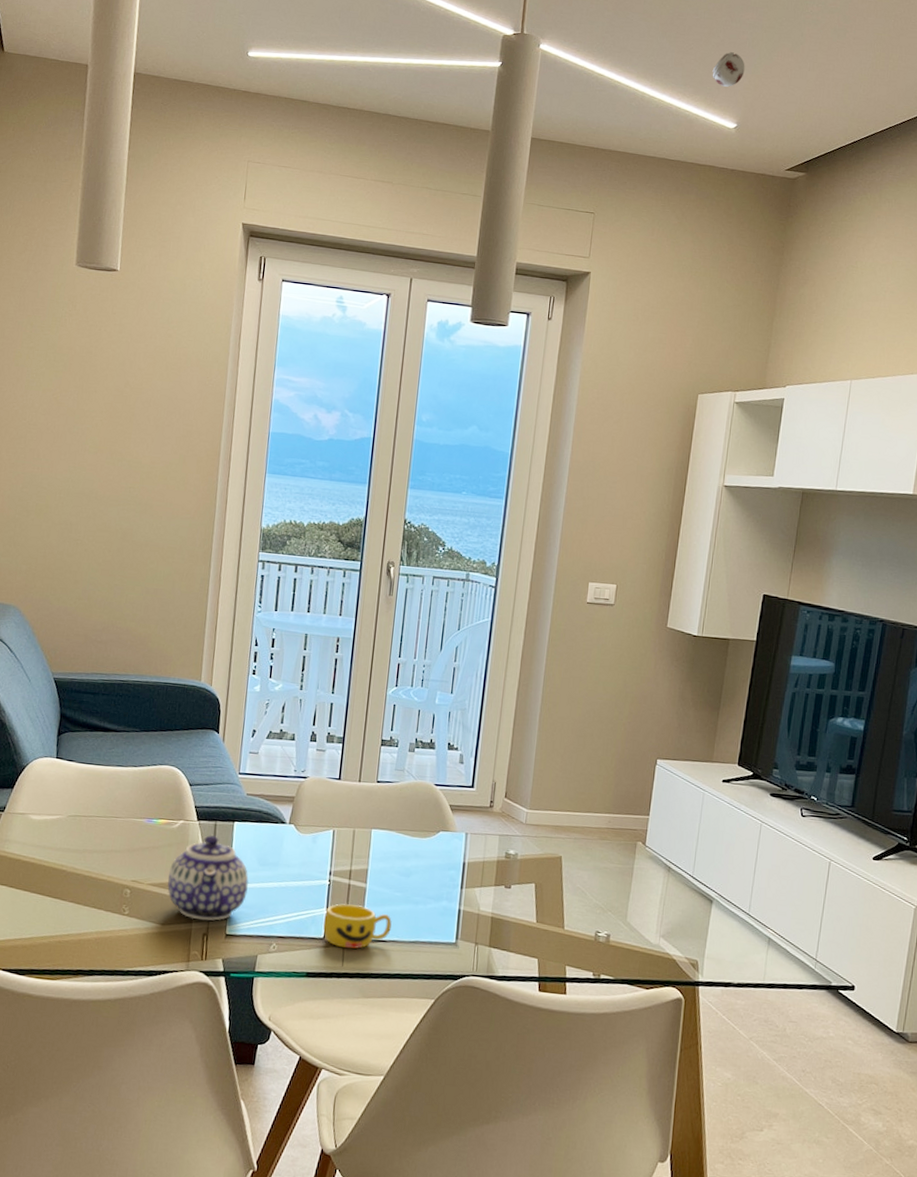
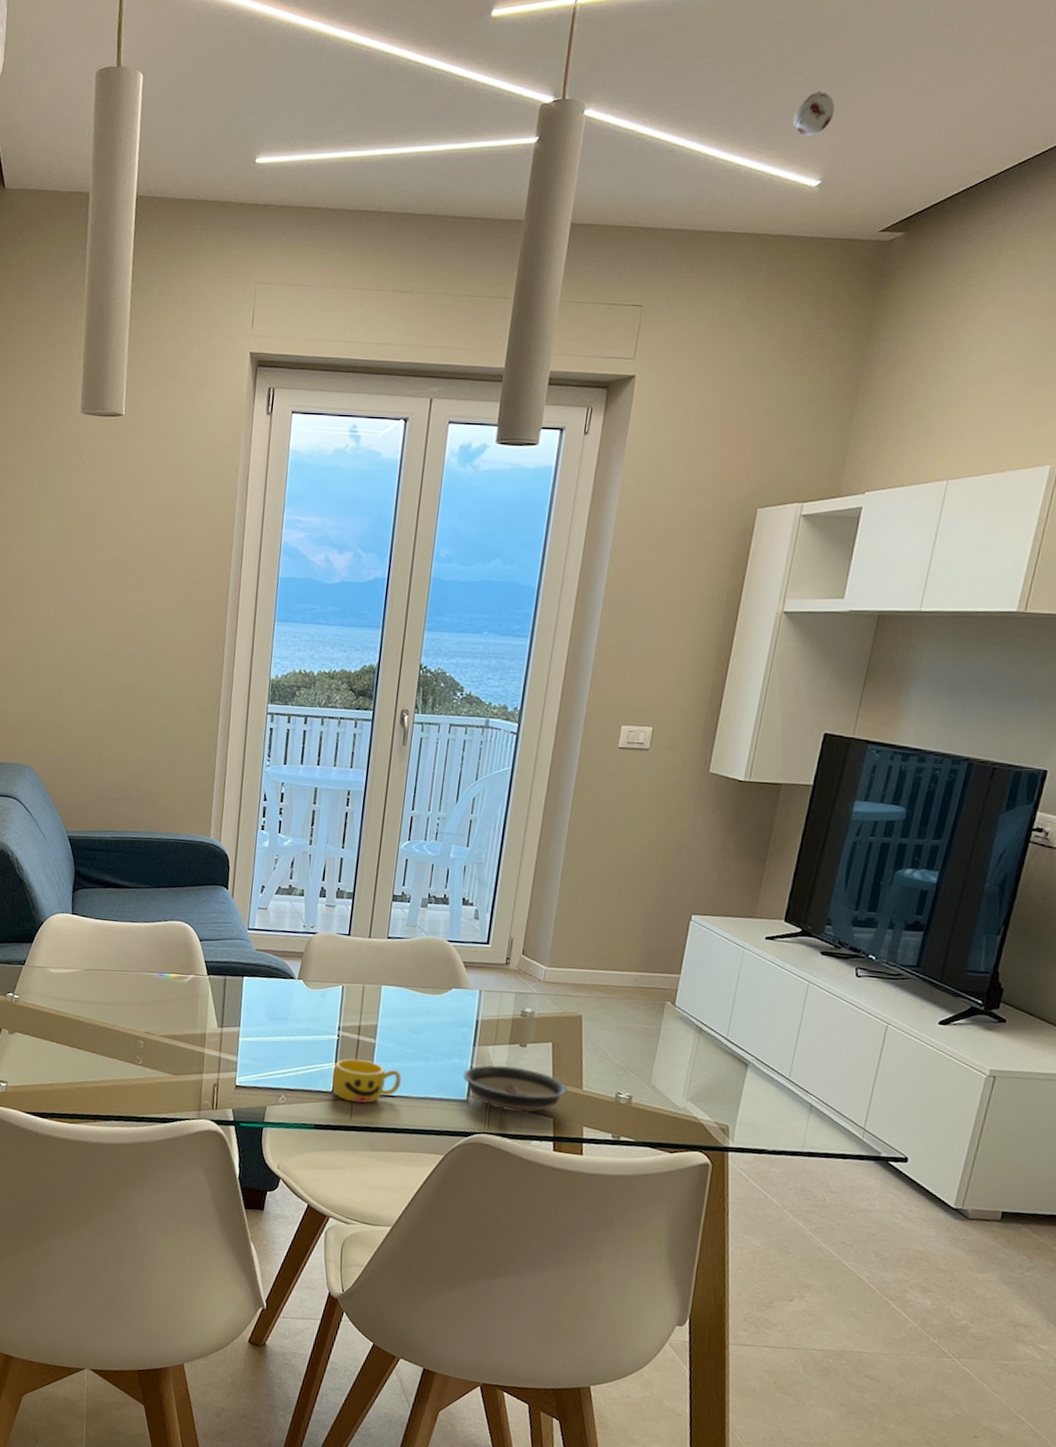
teapot: present [167,834,249,921] -> none [179,989,258,1072]
saucer: none [451,907,550,954] -> present [463,1065,568,1113]

